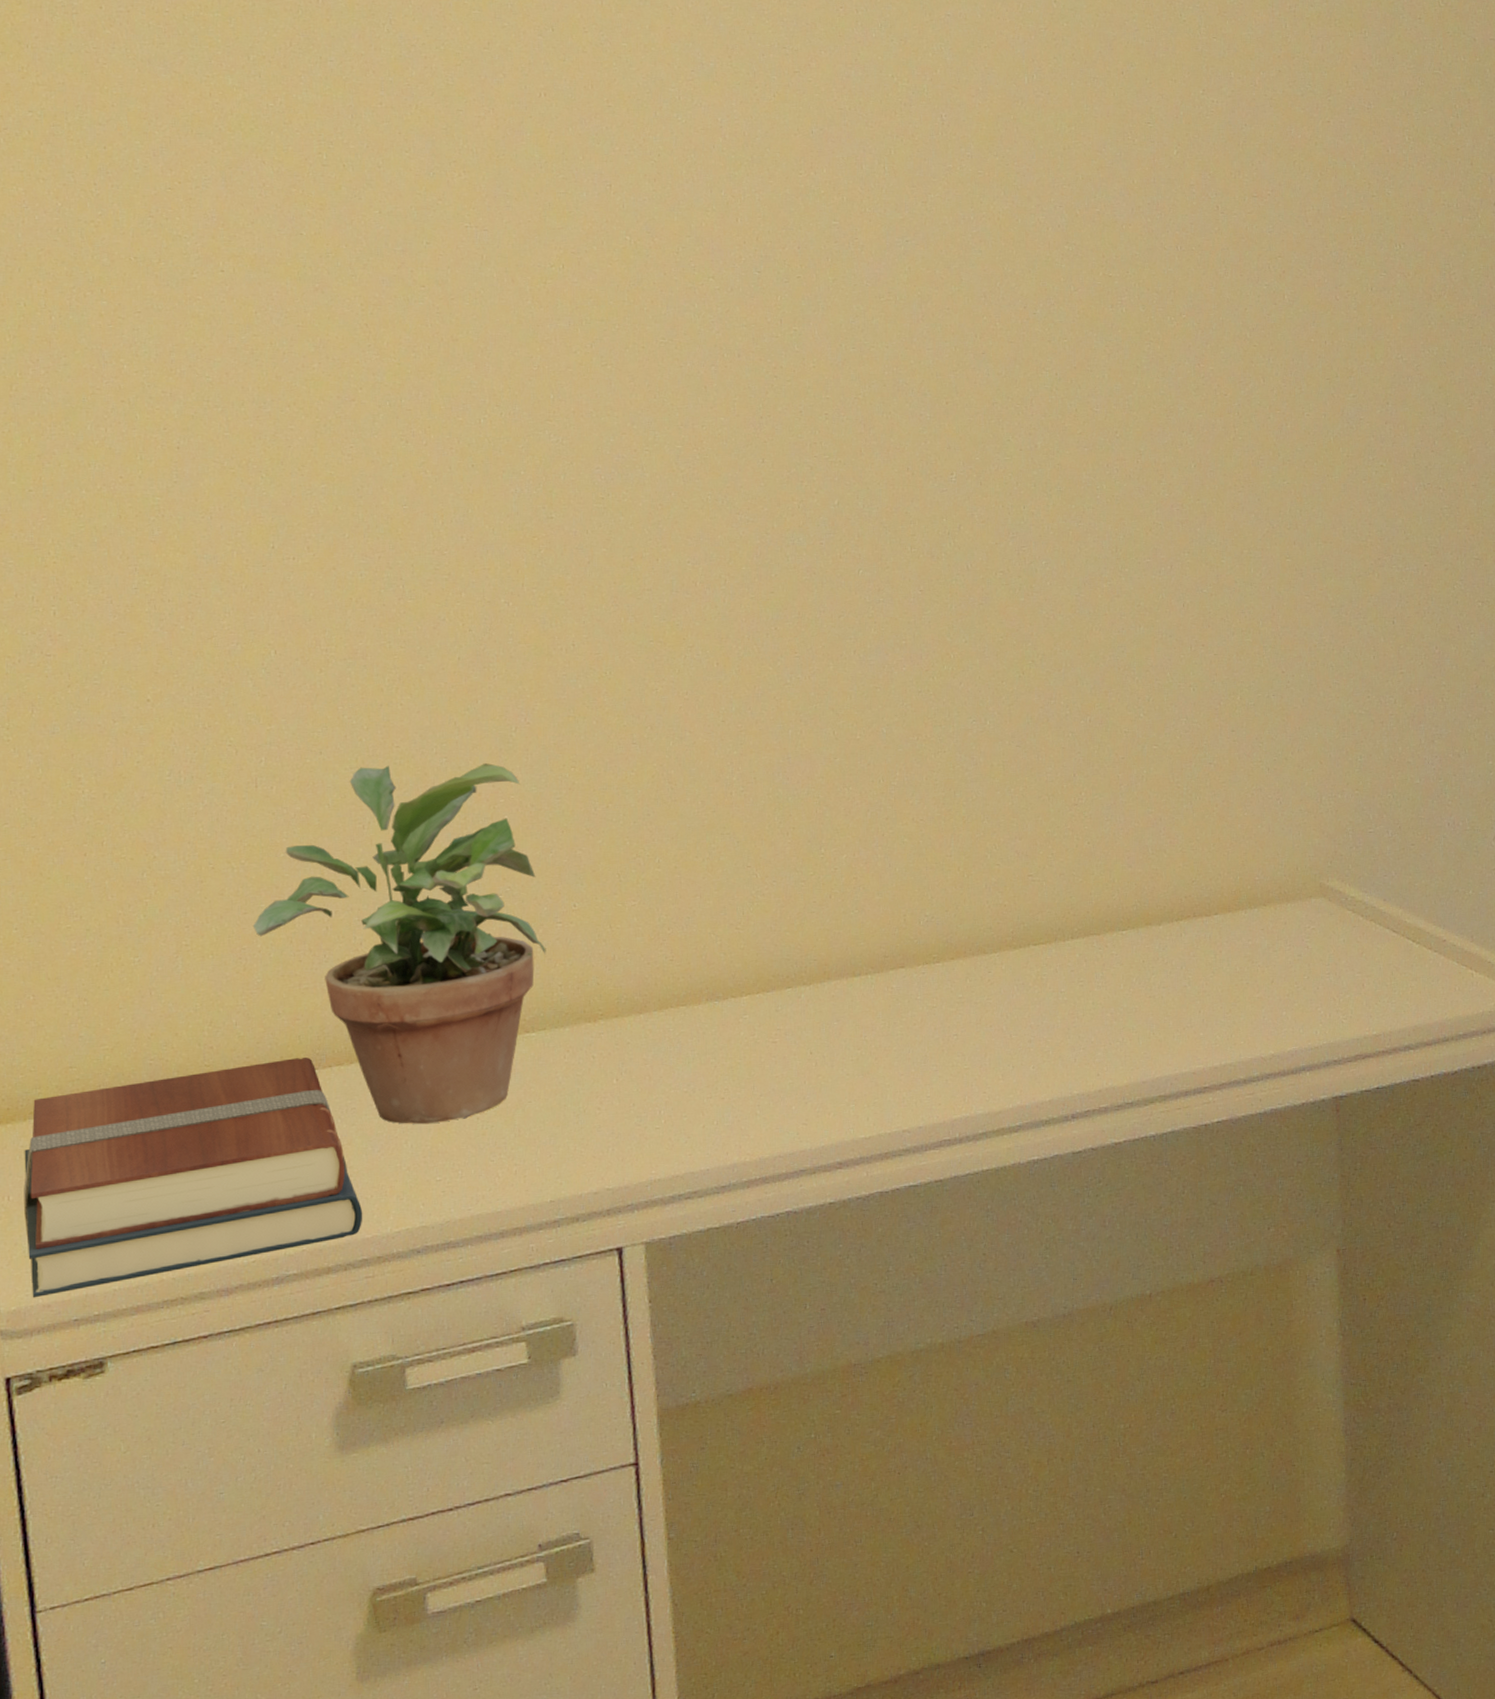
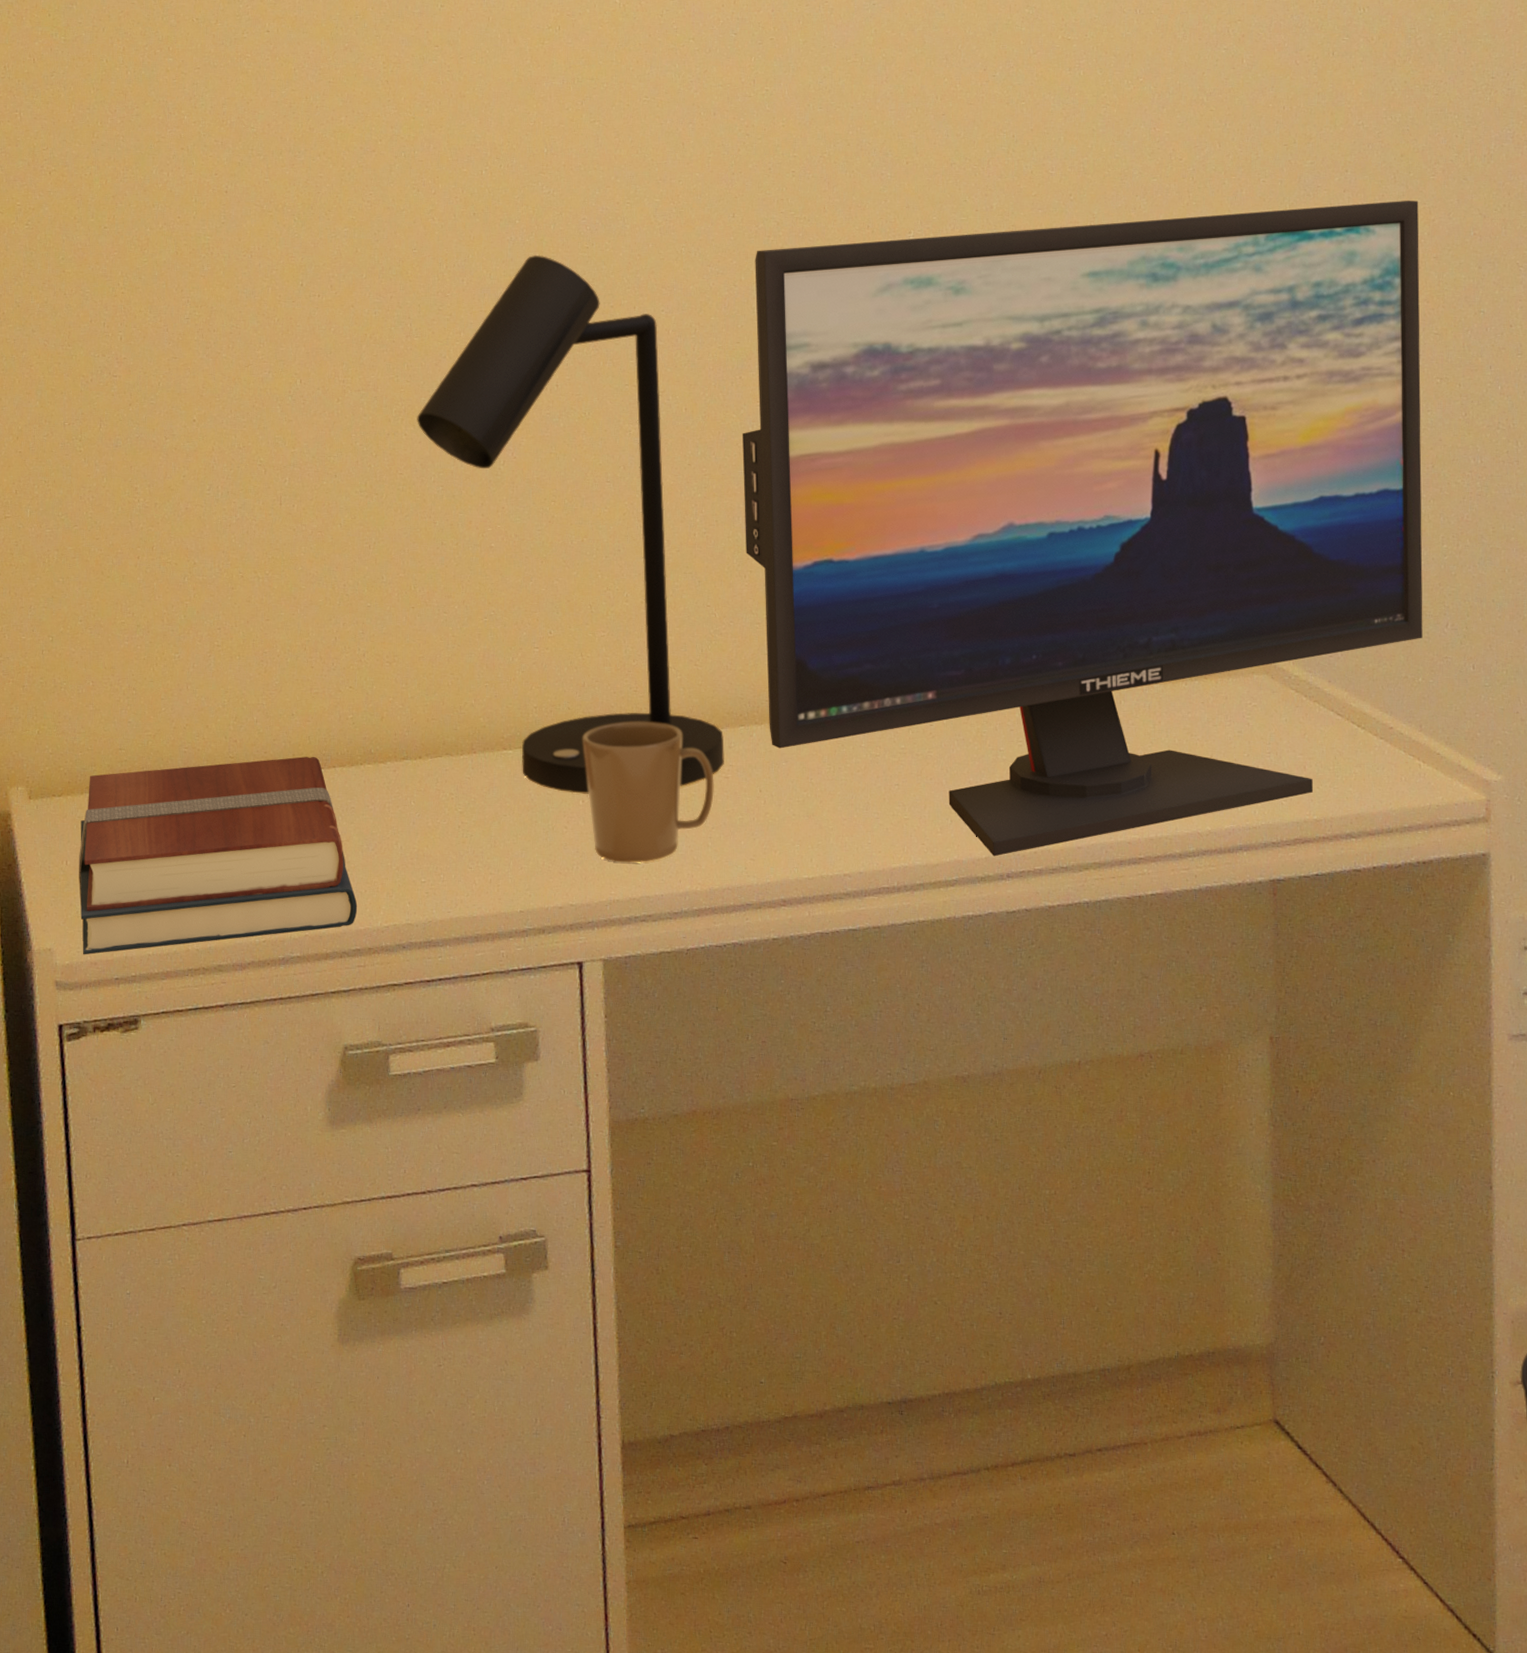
potted plant: present [252,763,546,1125] -> none [273,490,524,829]
desk lamp: none [414,507,771,1073] -> present [417,254,724,794]
mug: none [614,991,761,1140] -> present [582,721,714,863]
computer monitor: none [779,430,1472,1099] -> present [742,200,1423,857]

